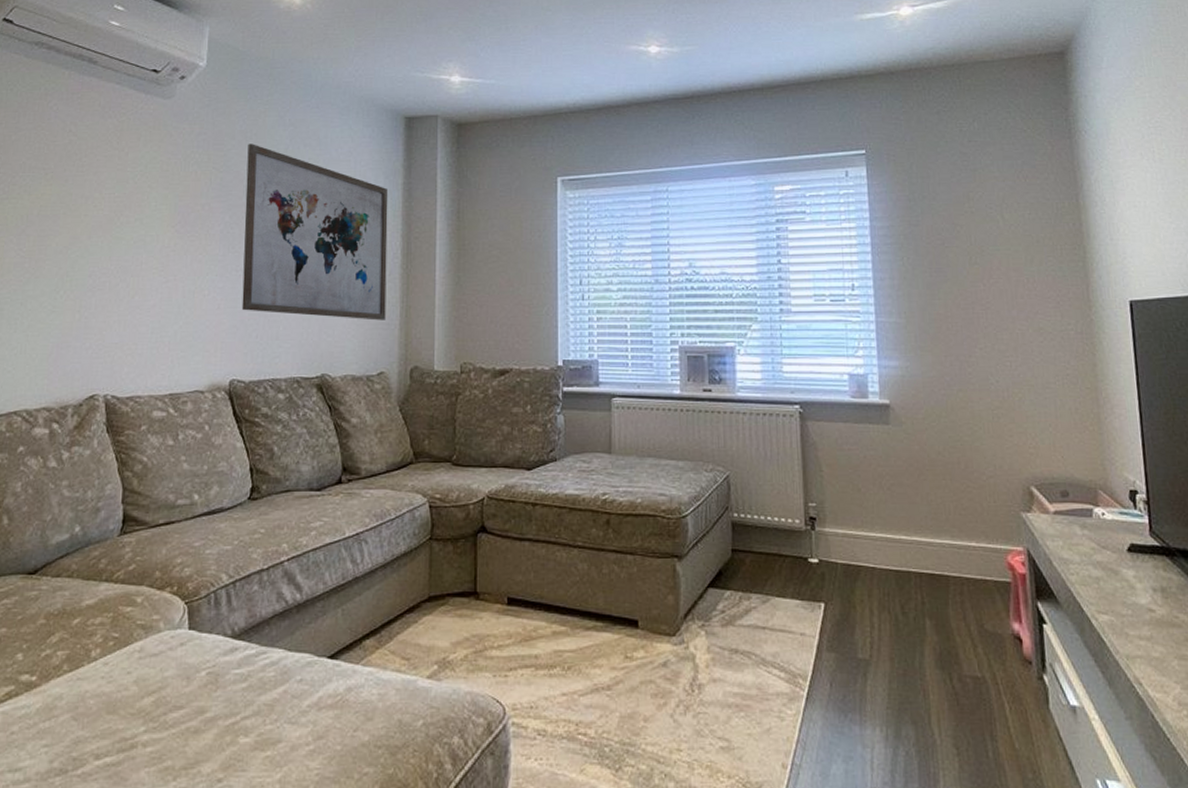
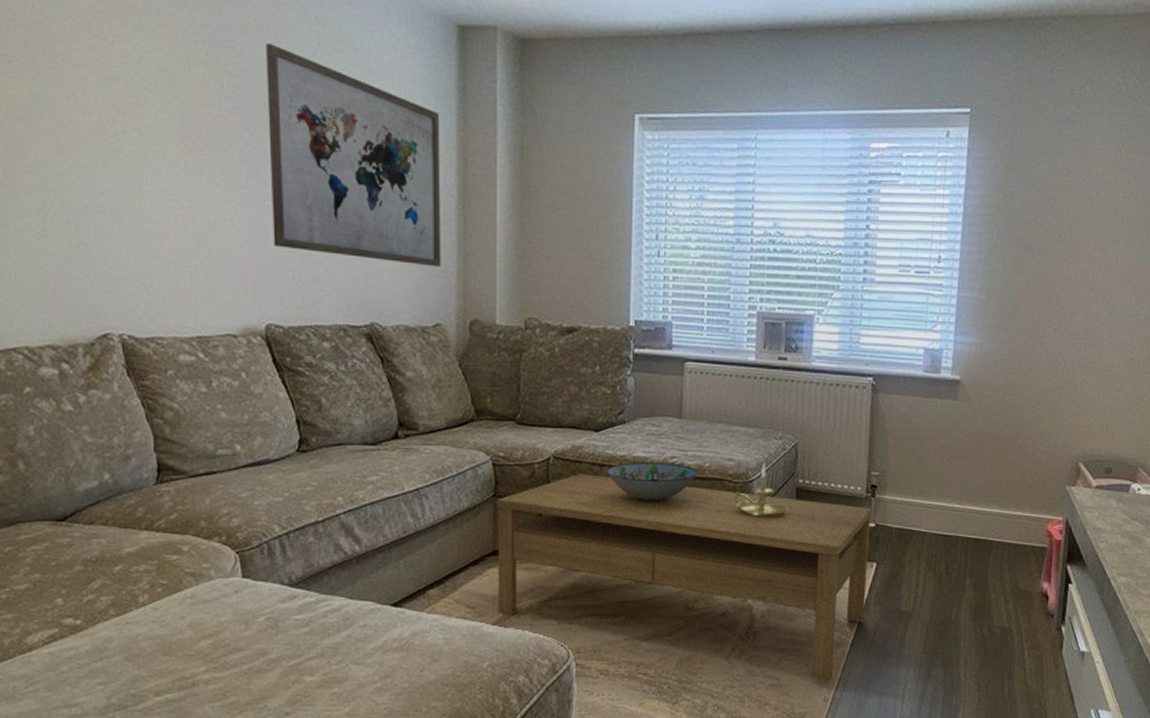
coffee table: none [433,513,818,742] -> present [497,473,872,680]
decorative bowl: none [540,500,631,541] -> present [607,462,698,502]
candle holder: none [665,496,724,555] -> present [731,462,788,518]

